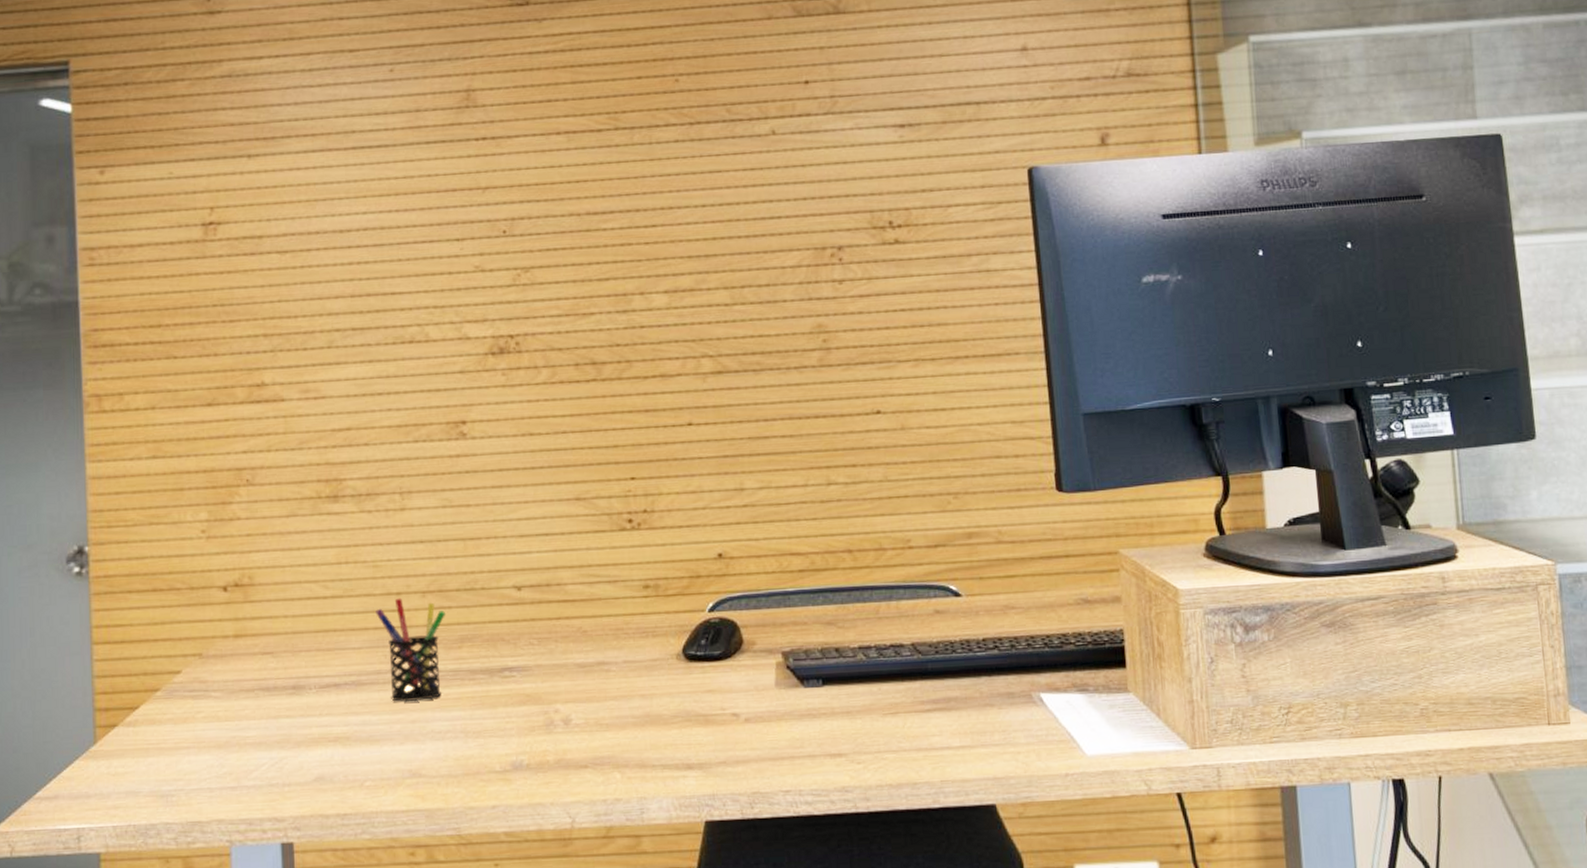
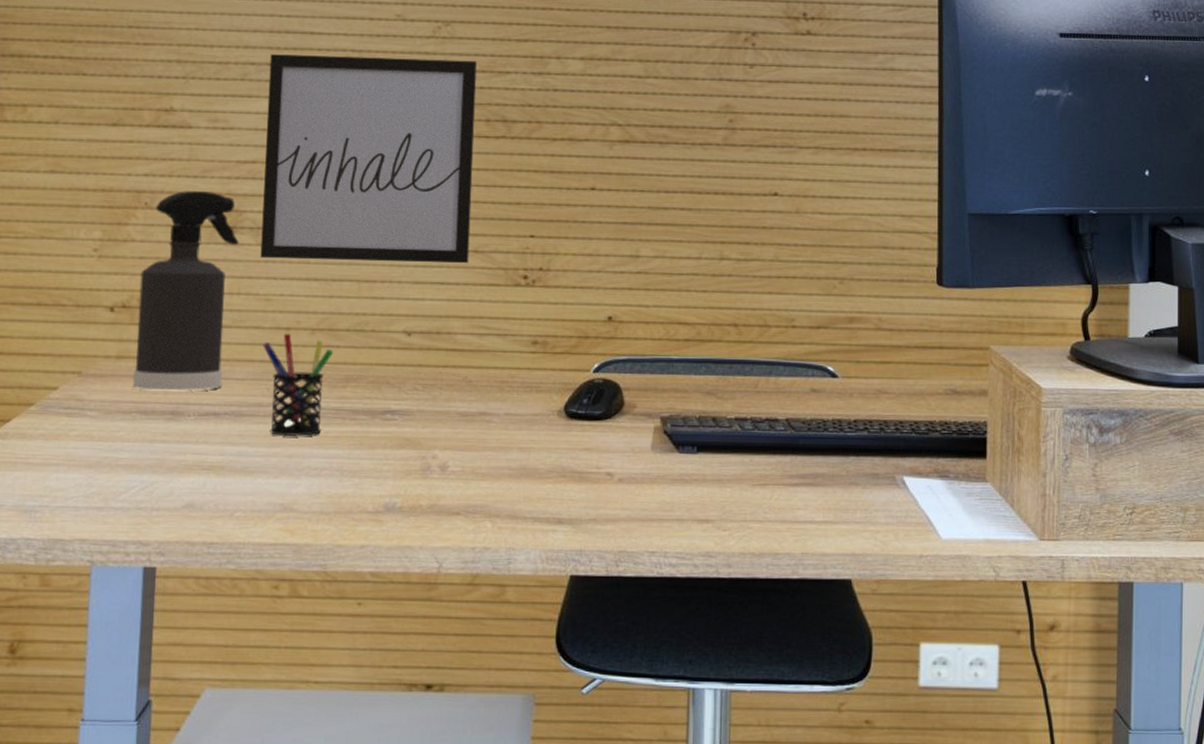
spray bottle: none [249,463,342,667] -> present [132,191,239,391]
wall art: none [354,305,572,525] -> present [260,54,477,264]

